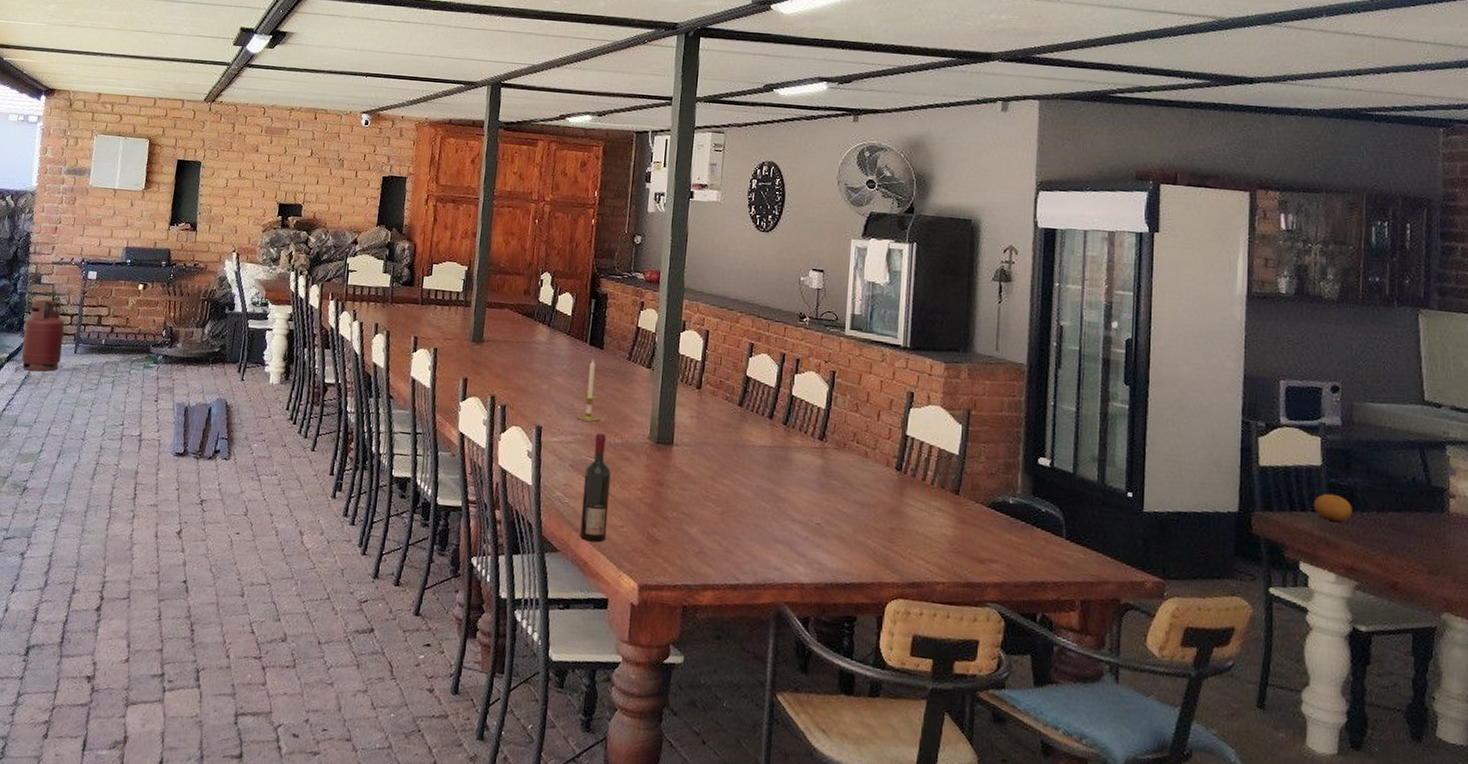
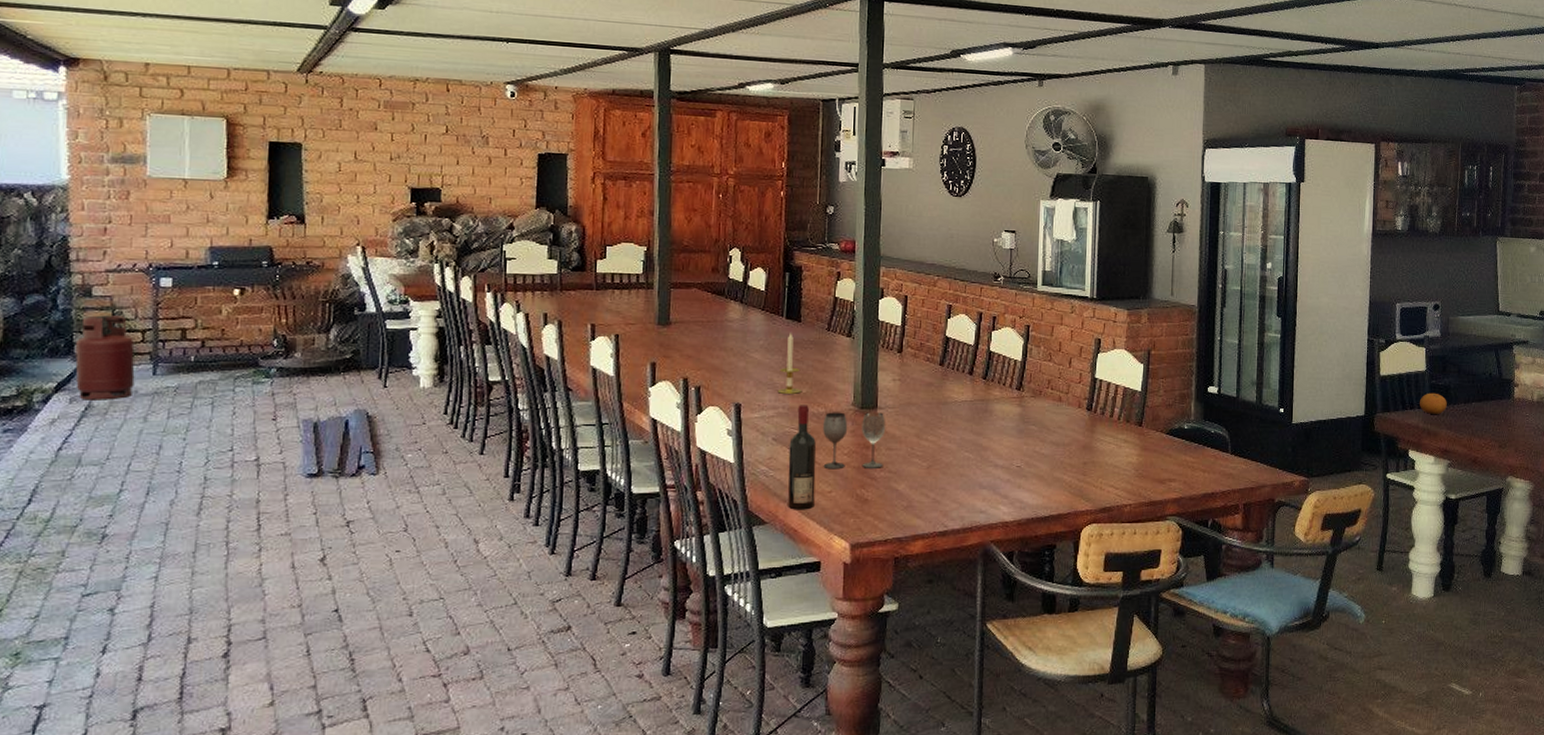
wineglass: none [616,443,681,508] -> present [823,412,886,470]

